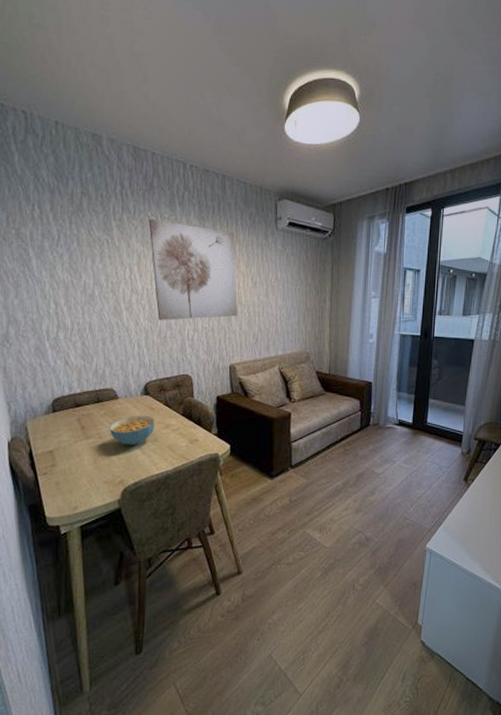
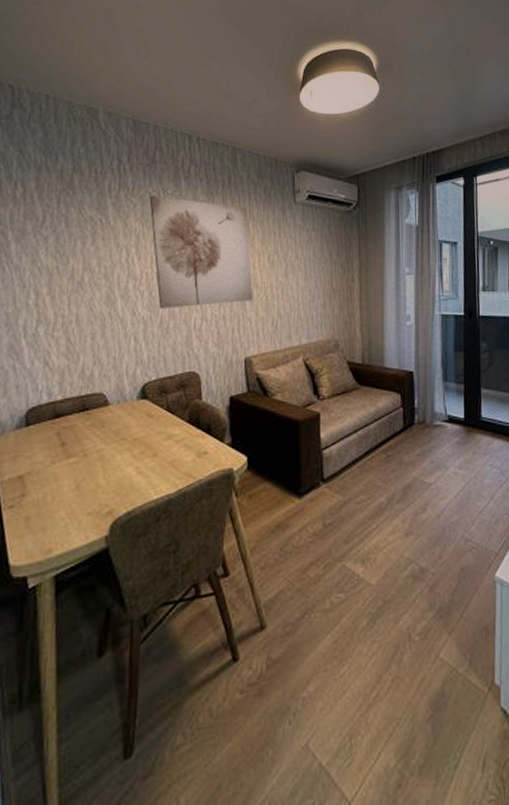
cereal bowl: present [109,415,155,445] -> none [96,425,154,464]

